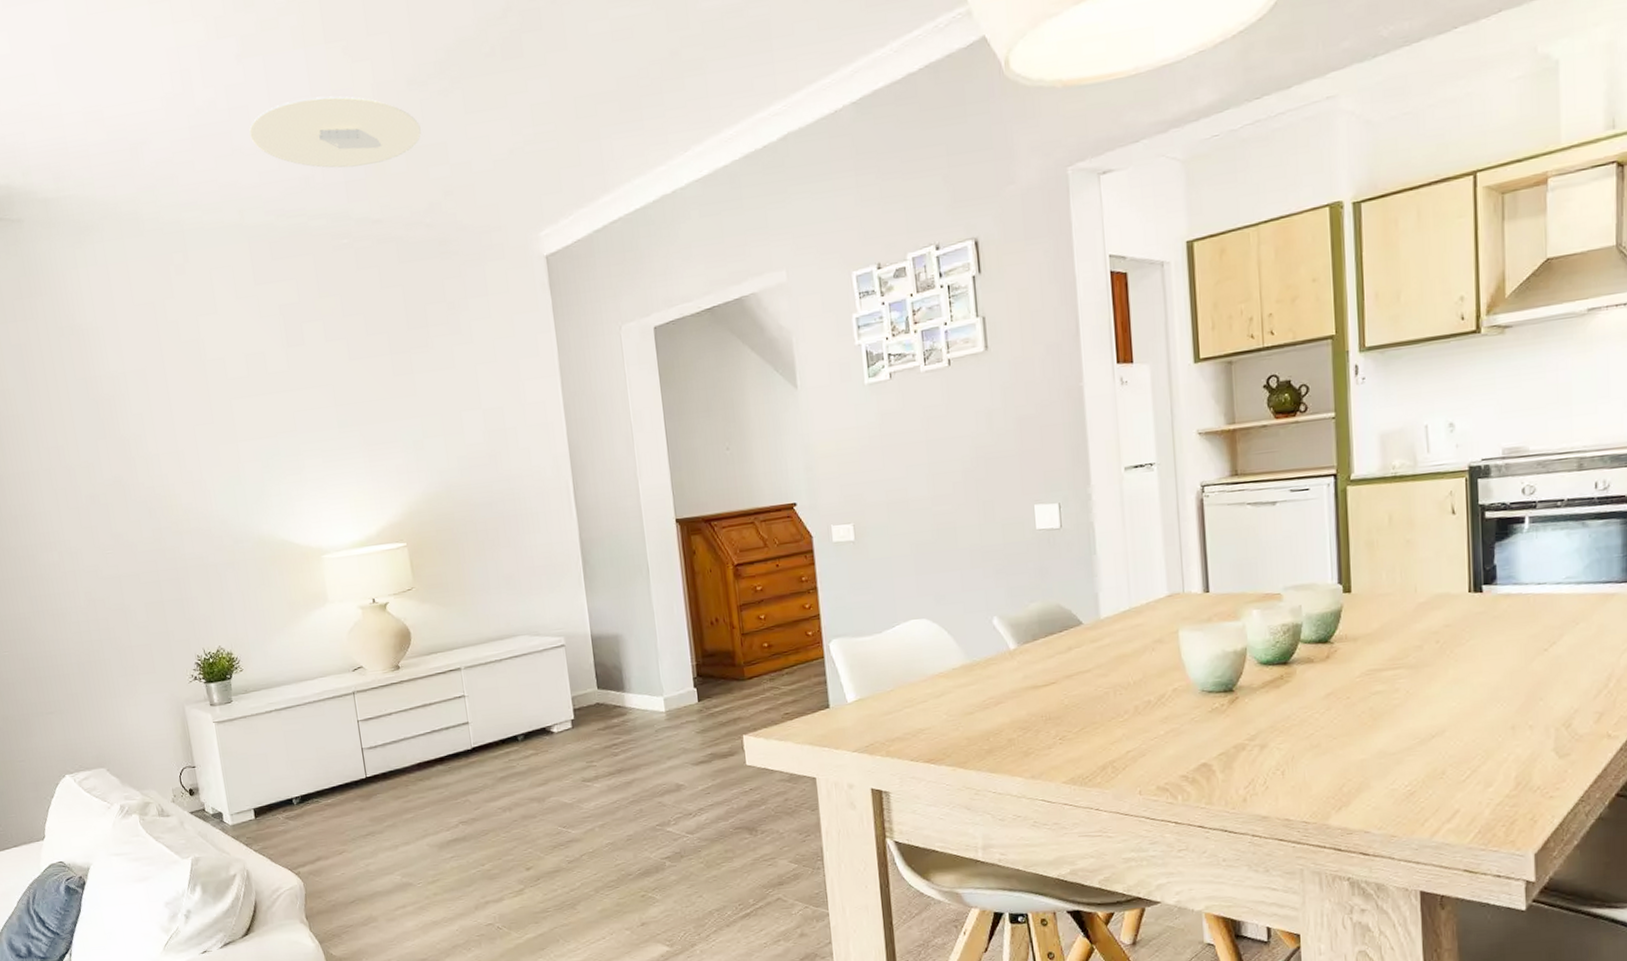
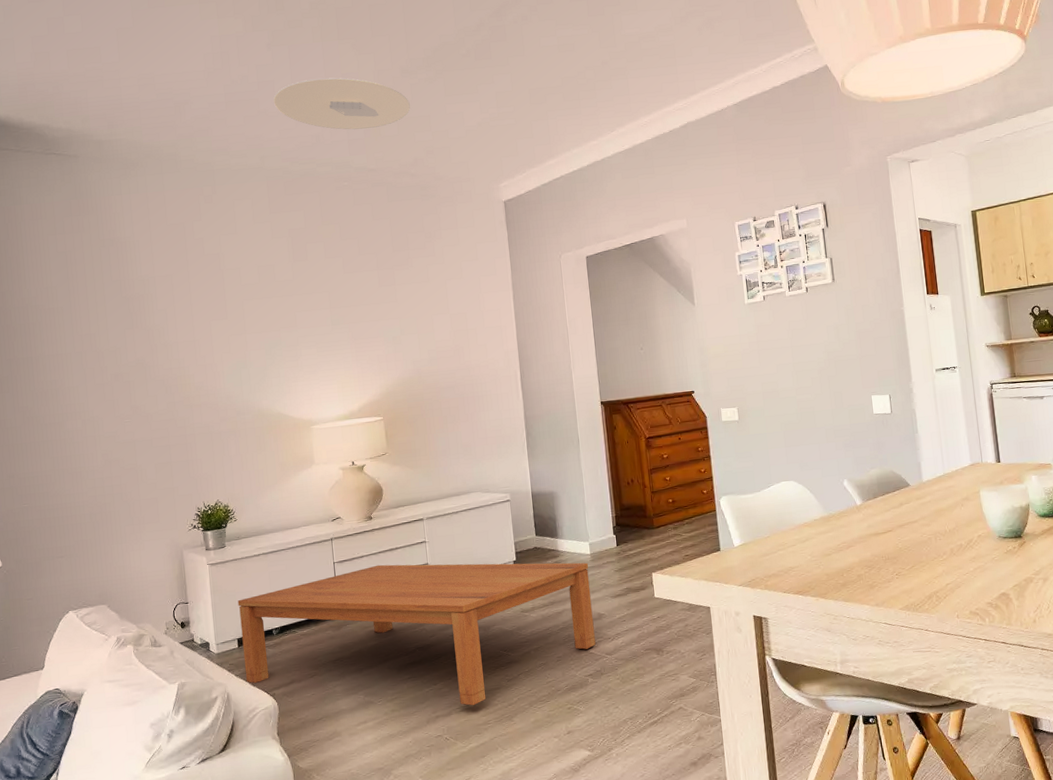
coffee table: none [250,722,674,890] -> present [237,562,596,706]

